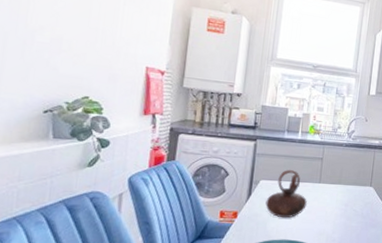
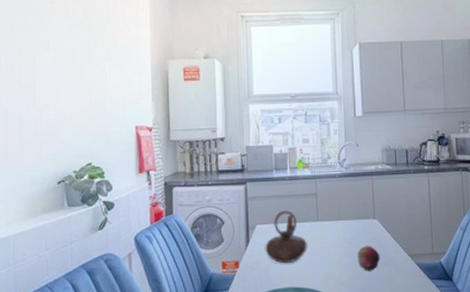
fruit: none [350,209,371,231] -> present [358,246,380,271]

